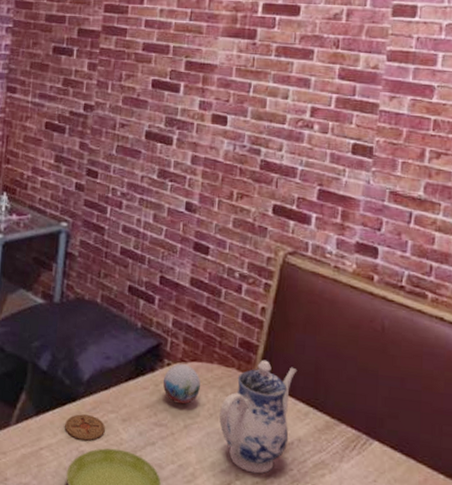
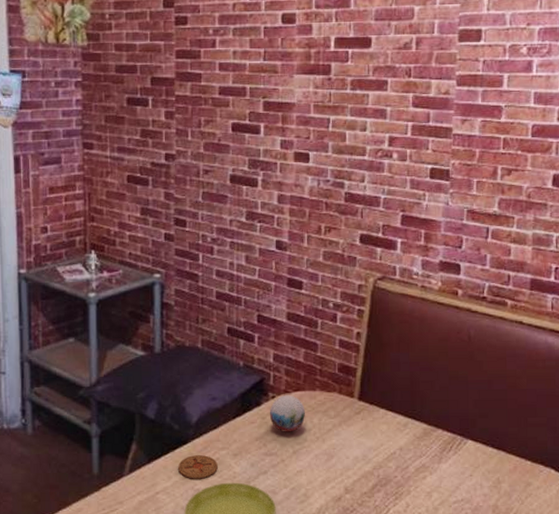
teapot: present [219,359,298,474] -> none [326,381,395,485]

